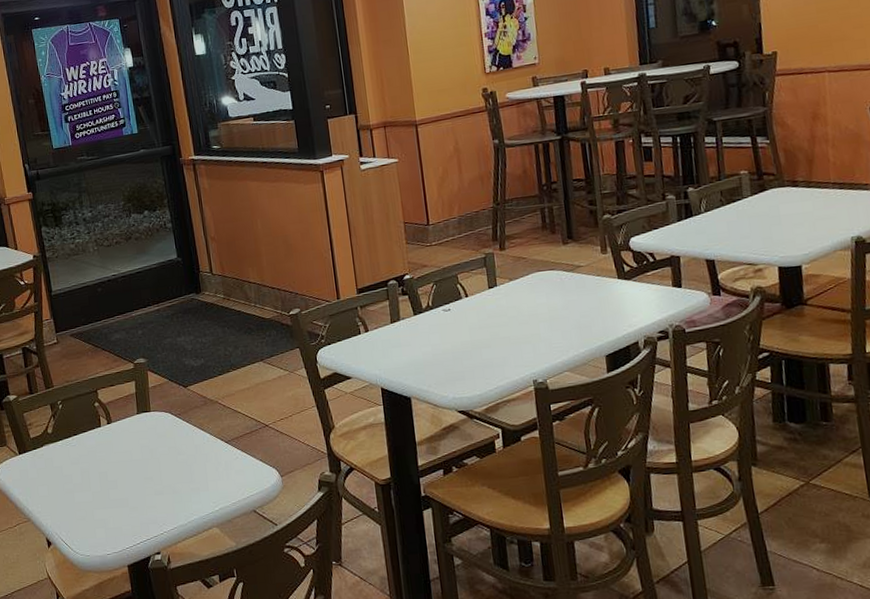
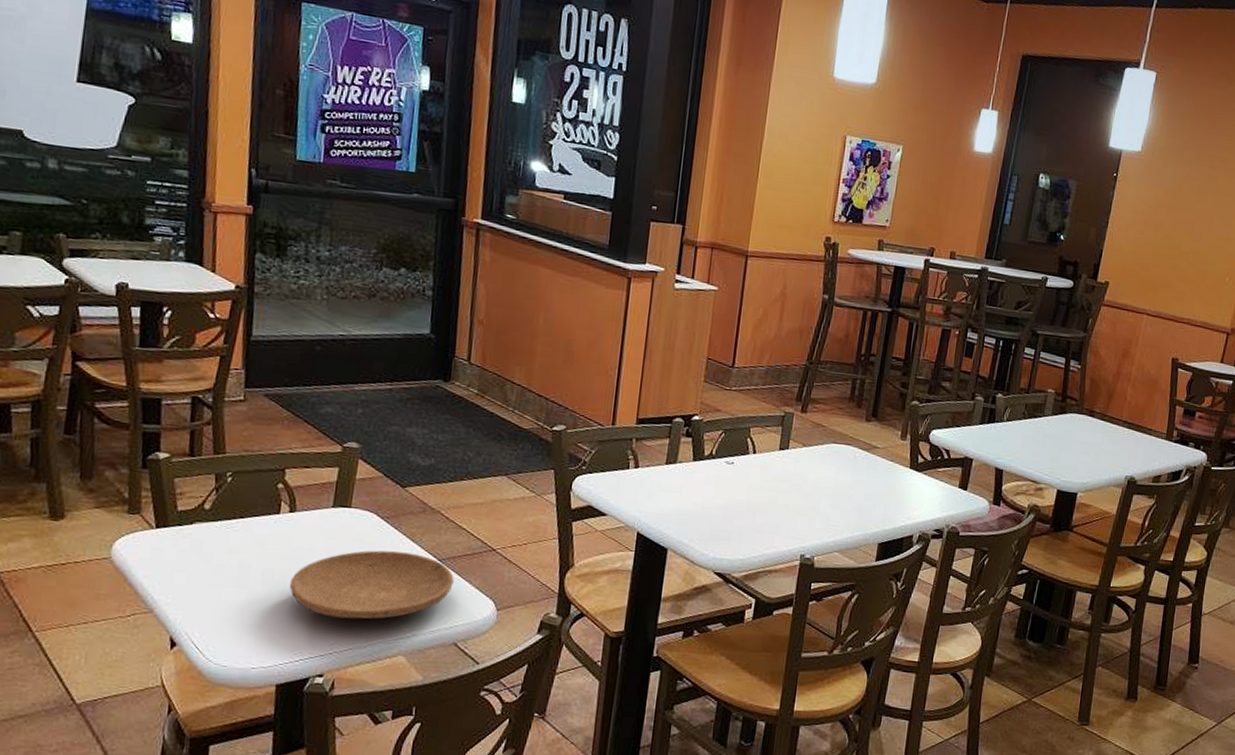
plate: none [119,440,242,504] -> present [289,550,454,620]

